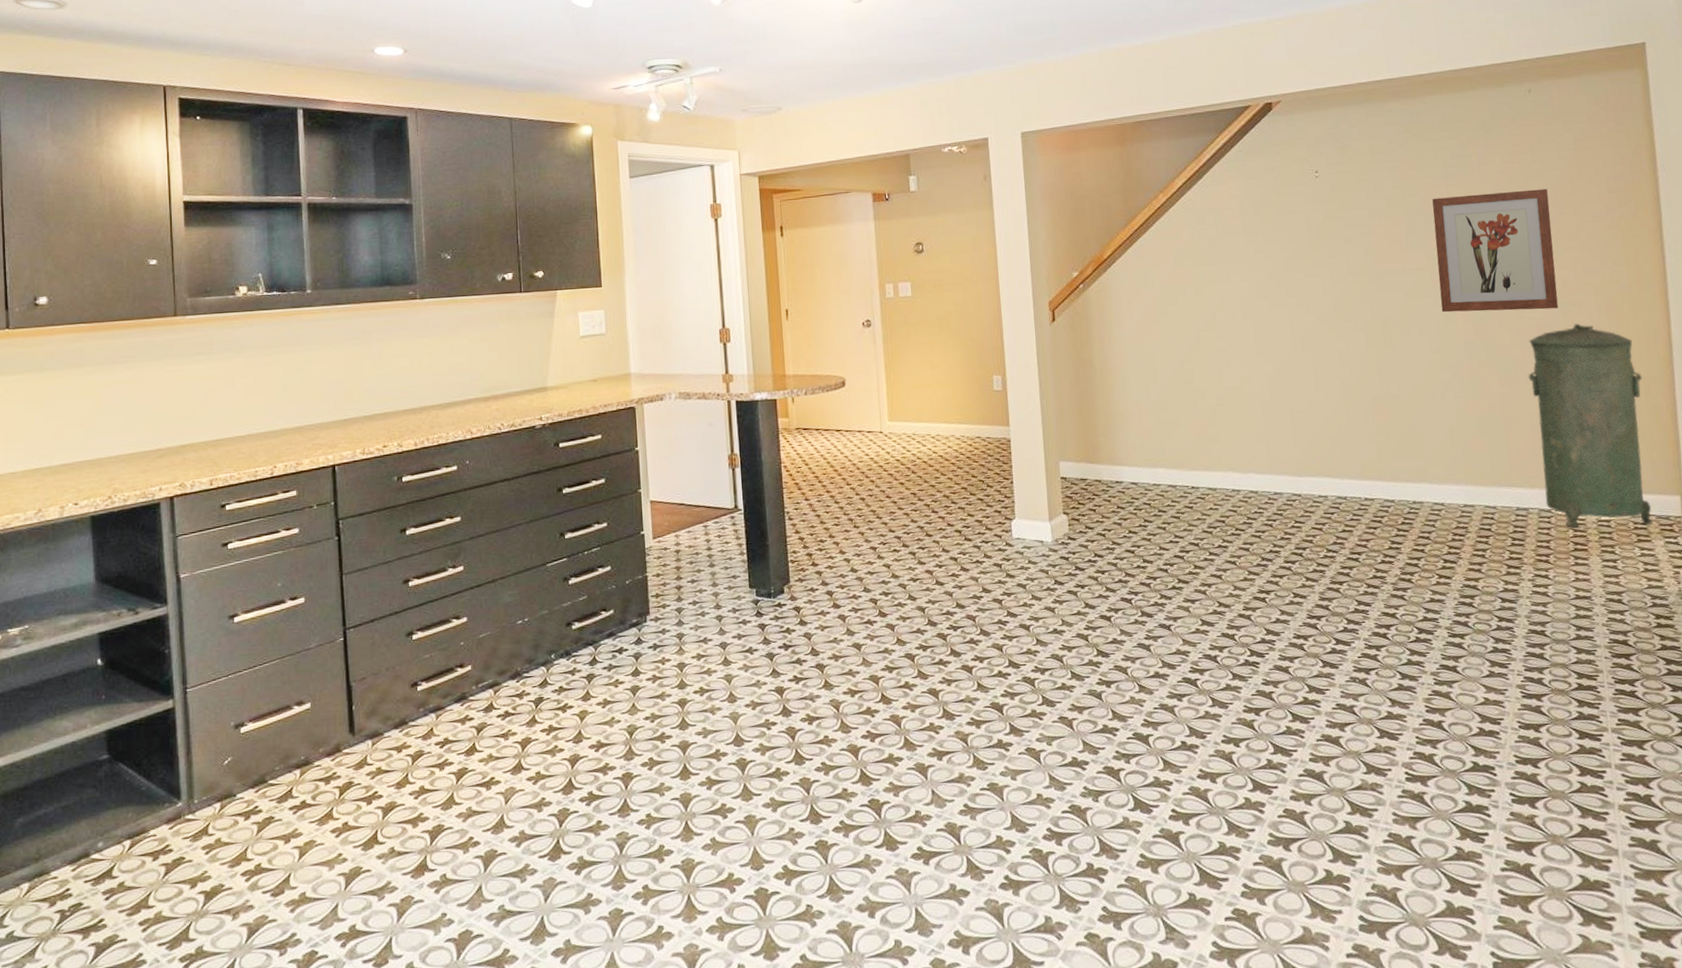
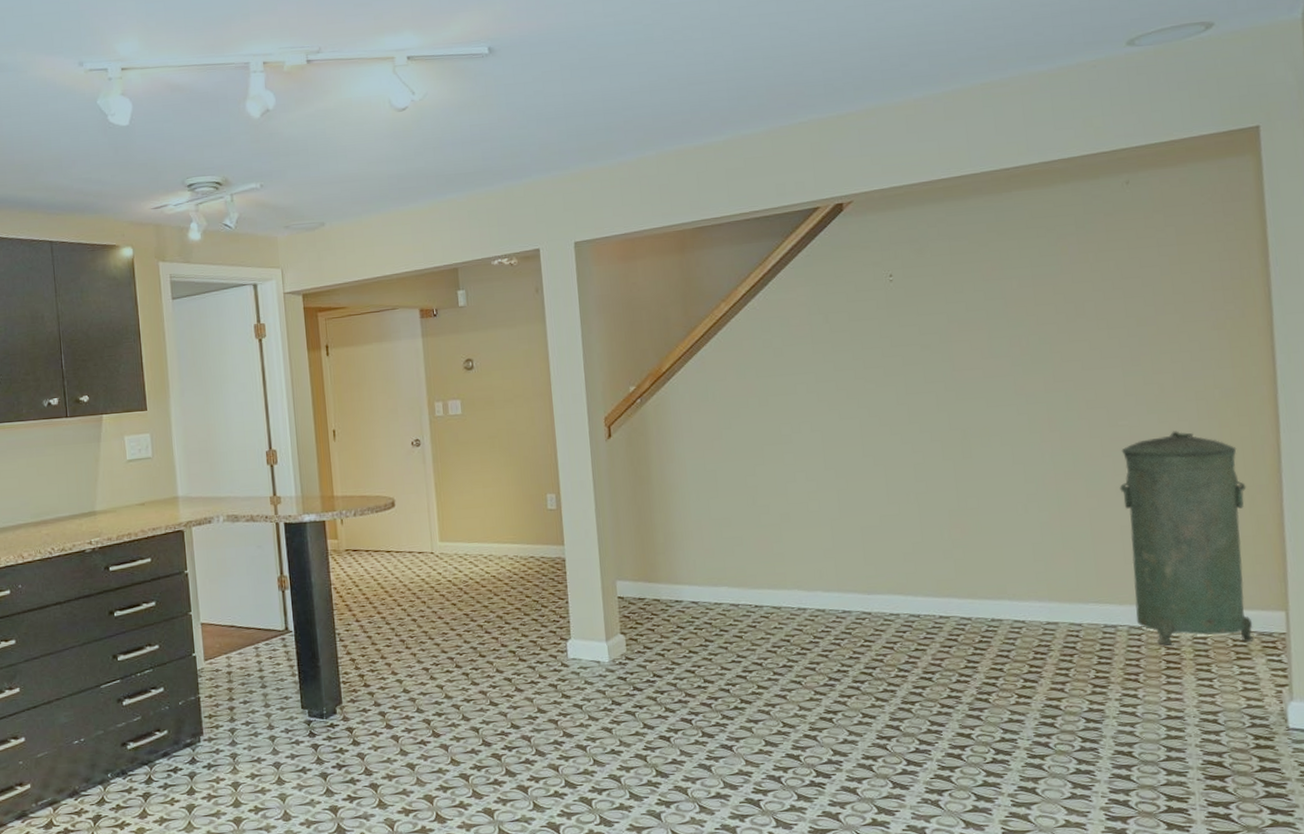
wall art: present [1432,189,1558,313] -> none [1017,287,1155,422]

